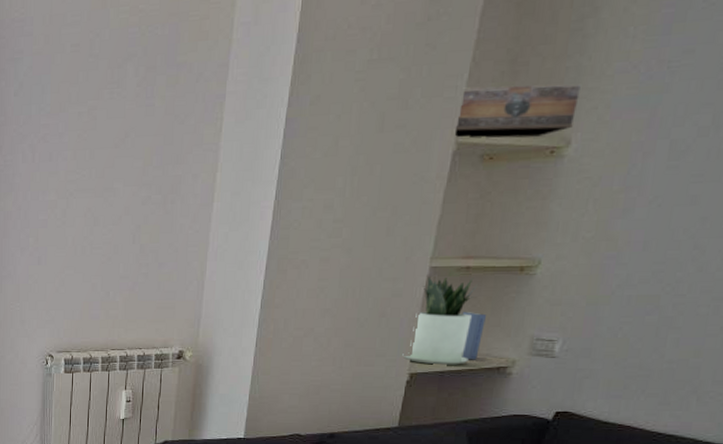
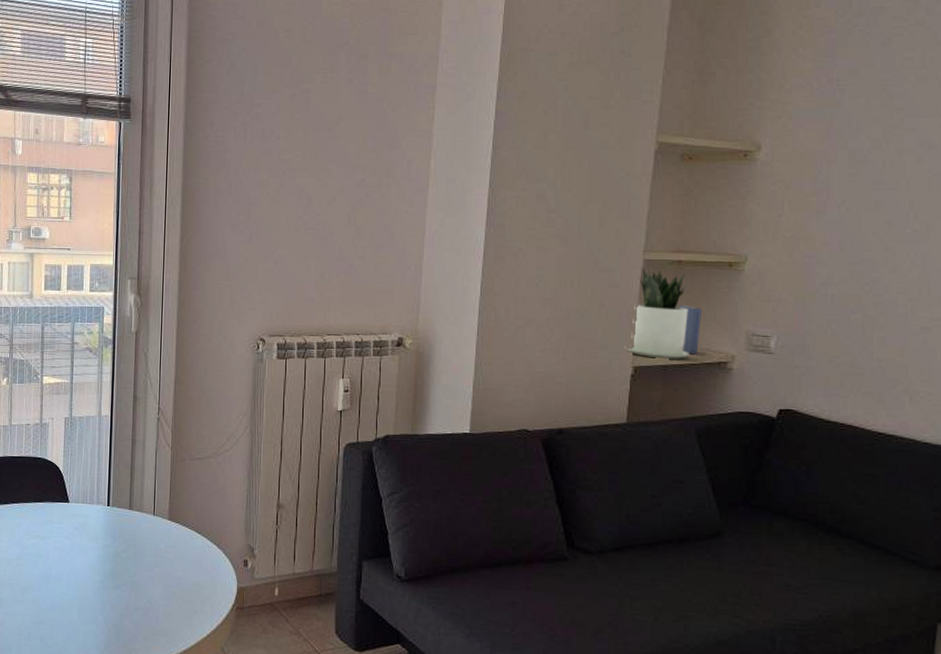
decorative box: present [454,84,582,139] -> none [654,92,765,140]

